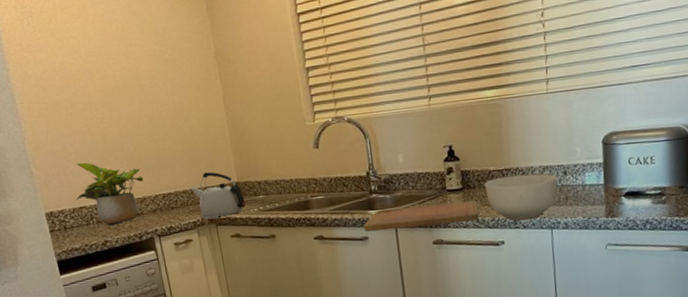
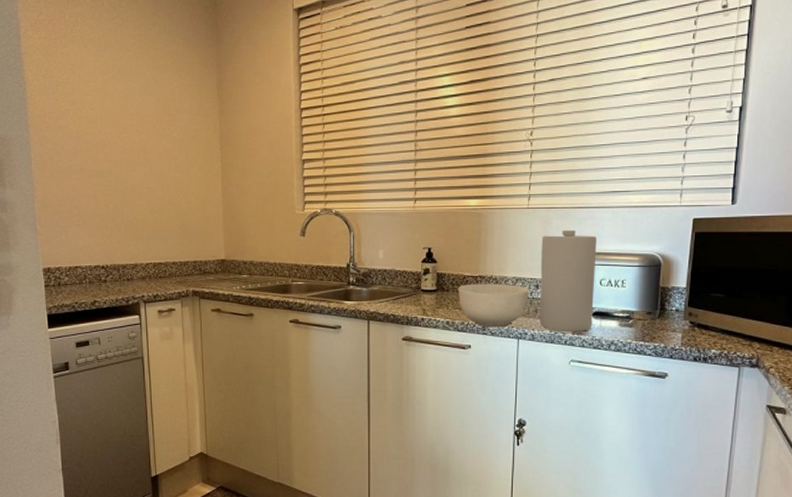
potted plant: present [75,162,144,225] -> none [72,225,138,286]
kettle: present [190,171,246,220] -> none [180,247,229,292]
cutting board: present [363,200,479,232] -> none [338,301,449,323]
paper towel holder: none [564,111,625,217] -> present [540,230,597,333]

